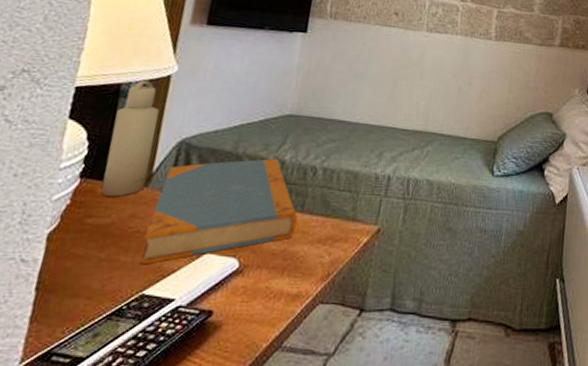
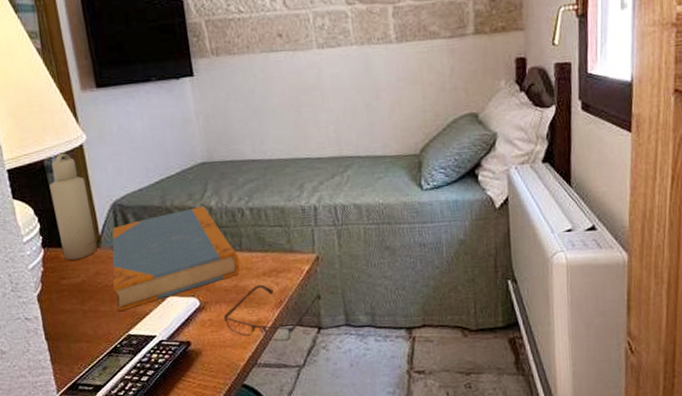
spectacles: none [260,252,373,322] -> present [224,284,322,342]

